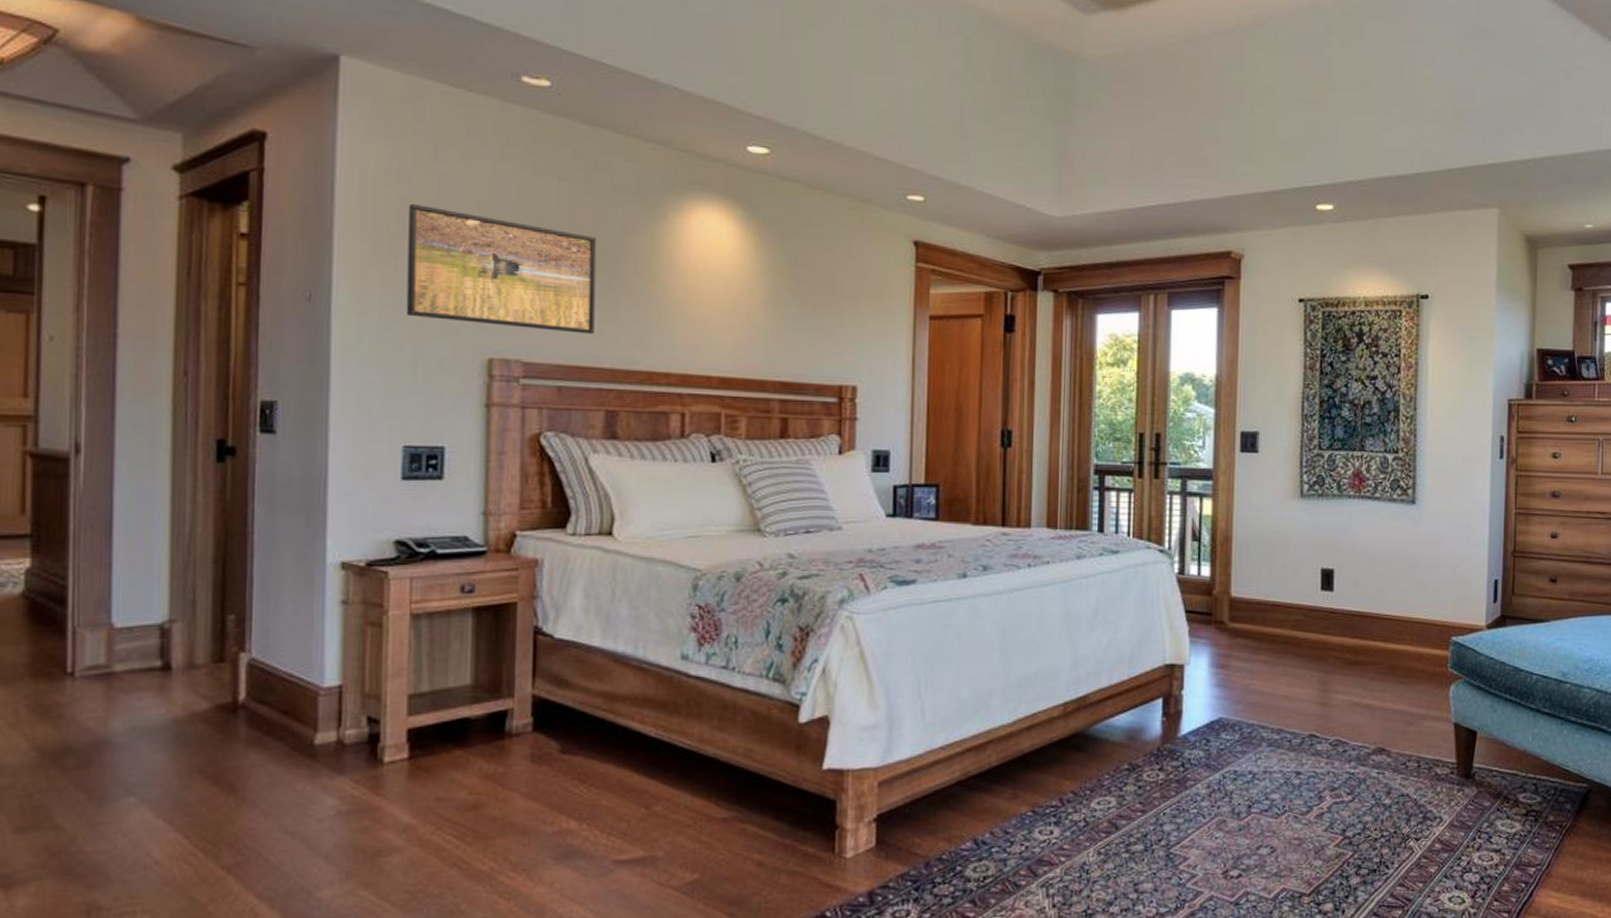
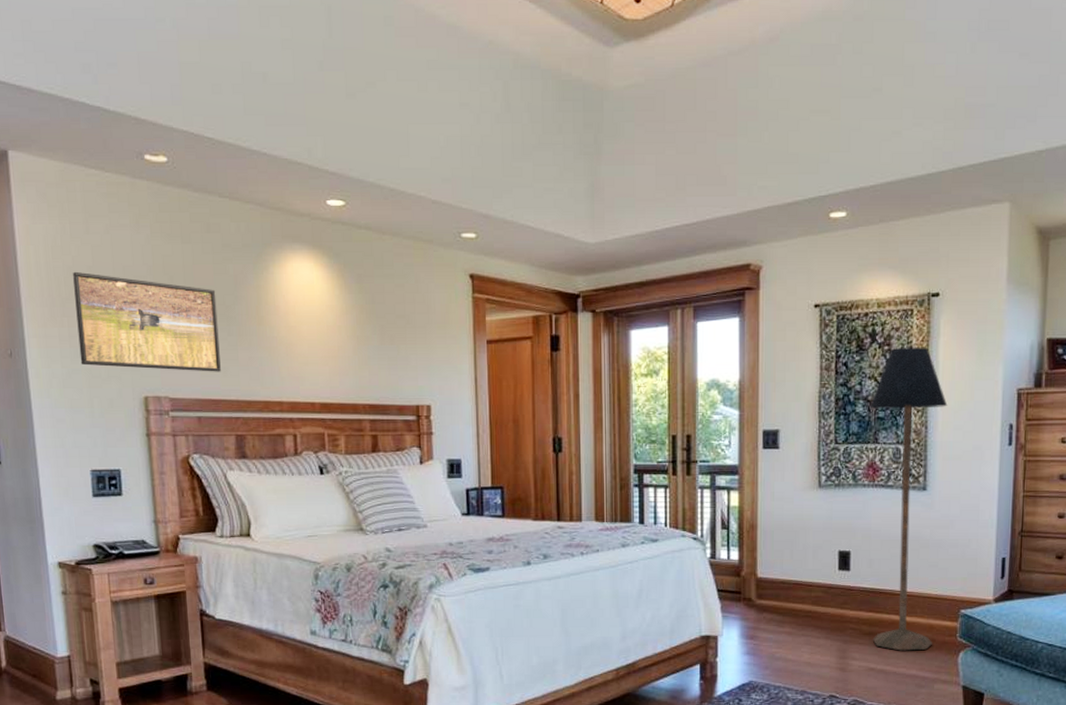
floor lamp: none [1356,349,1437,683] -> present [869,347,948,651]

